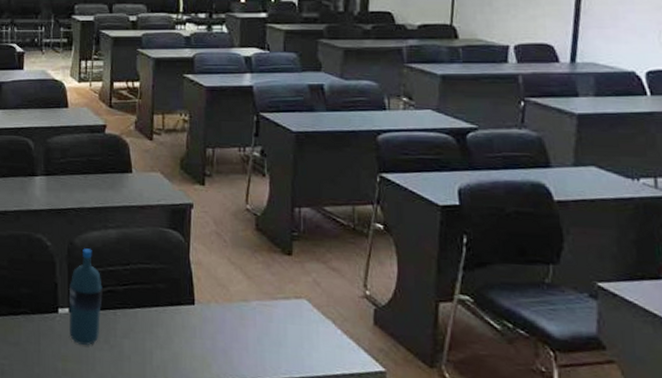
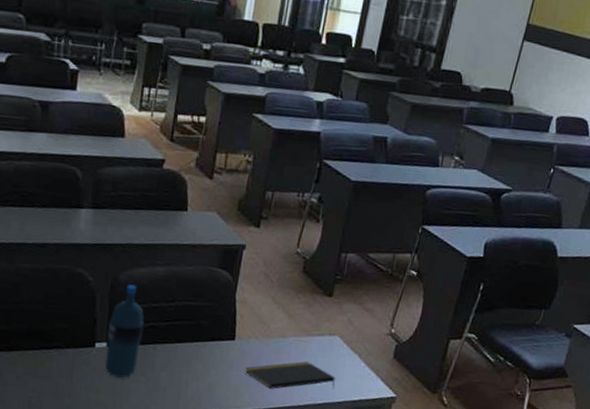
notepad: none [210,327,311,362] -> present [245,361,335,390]

